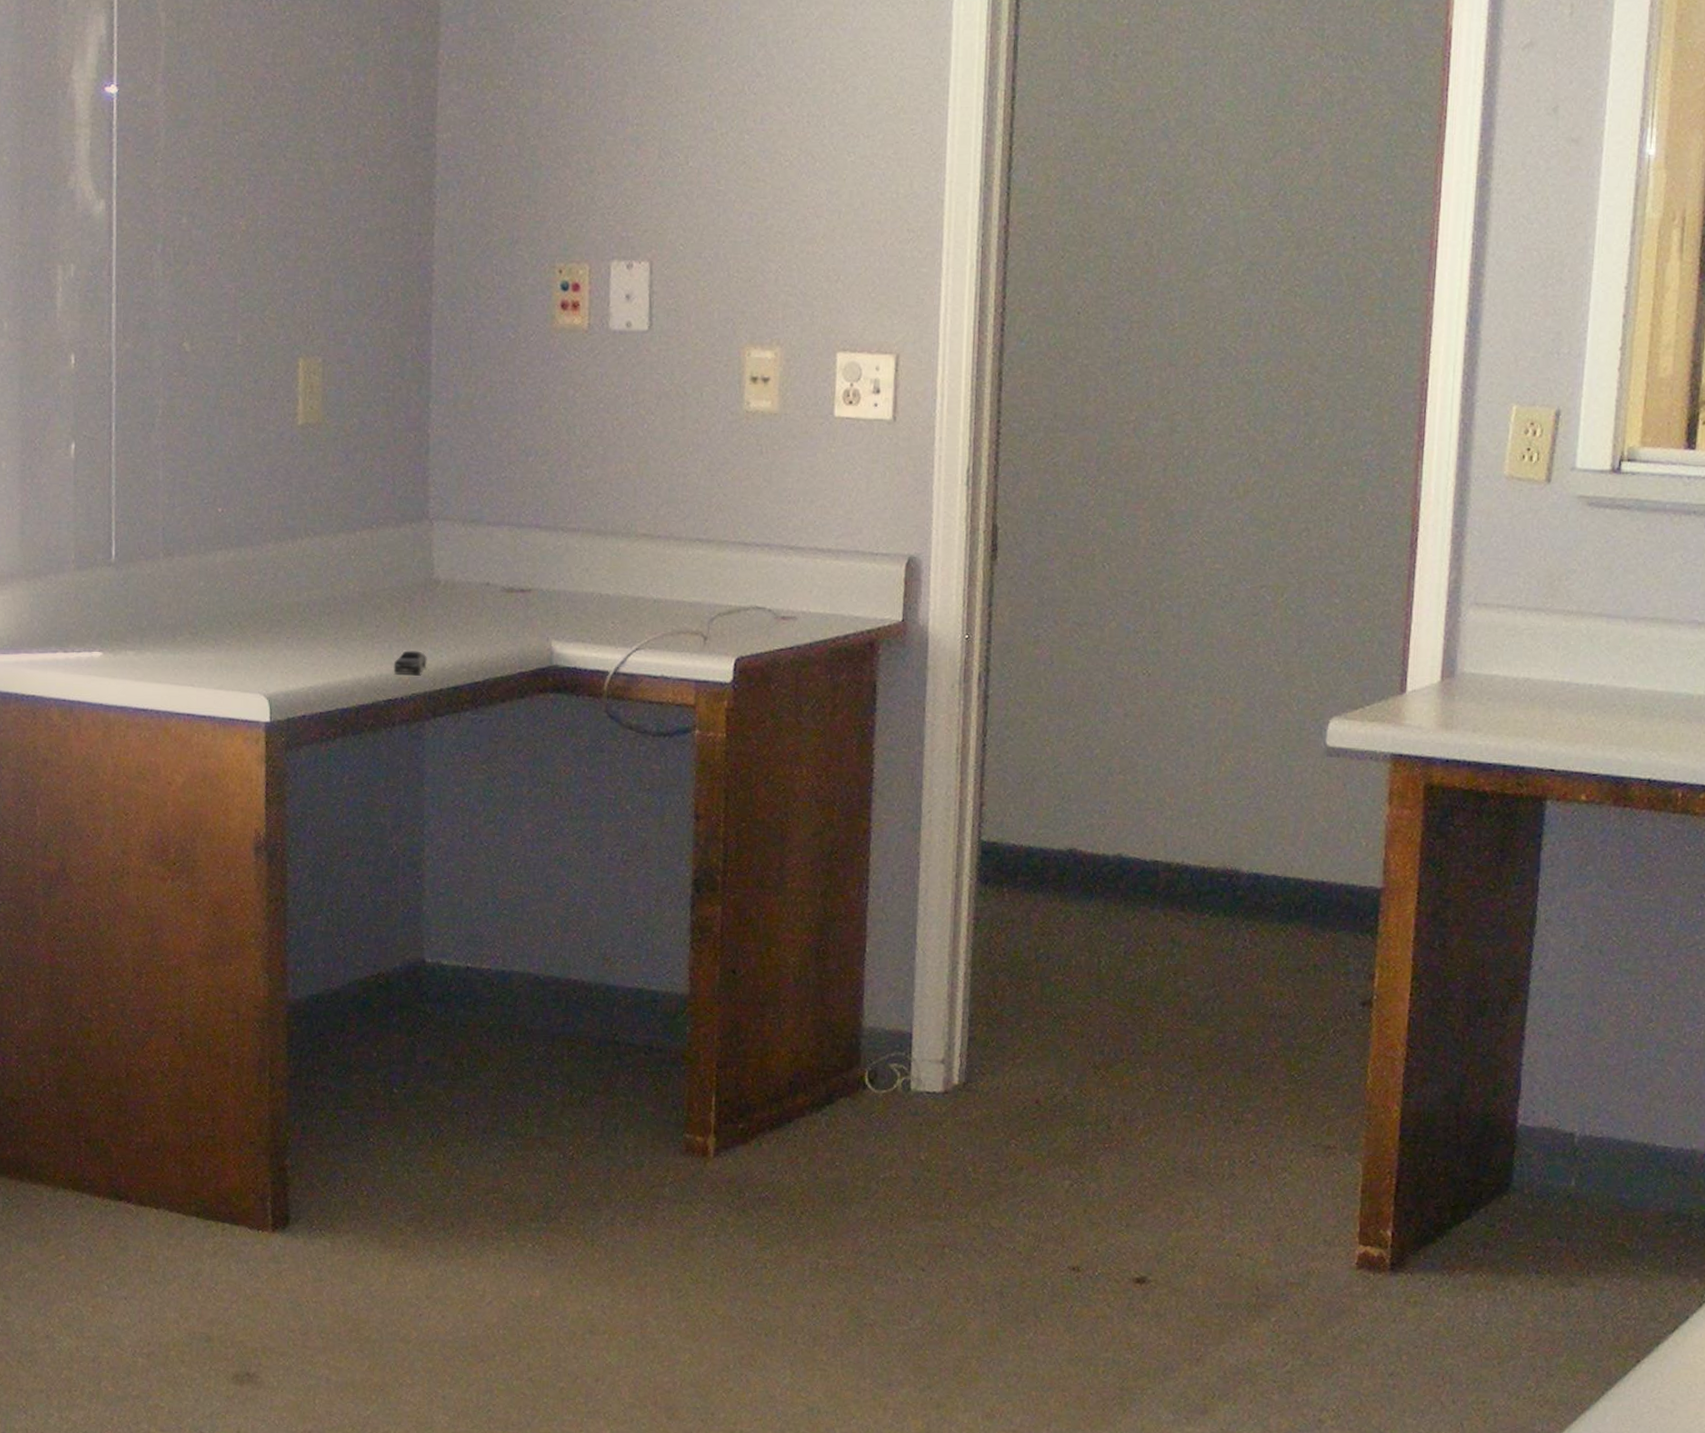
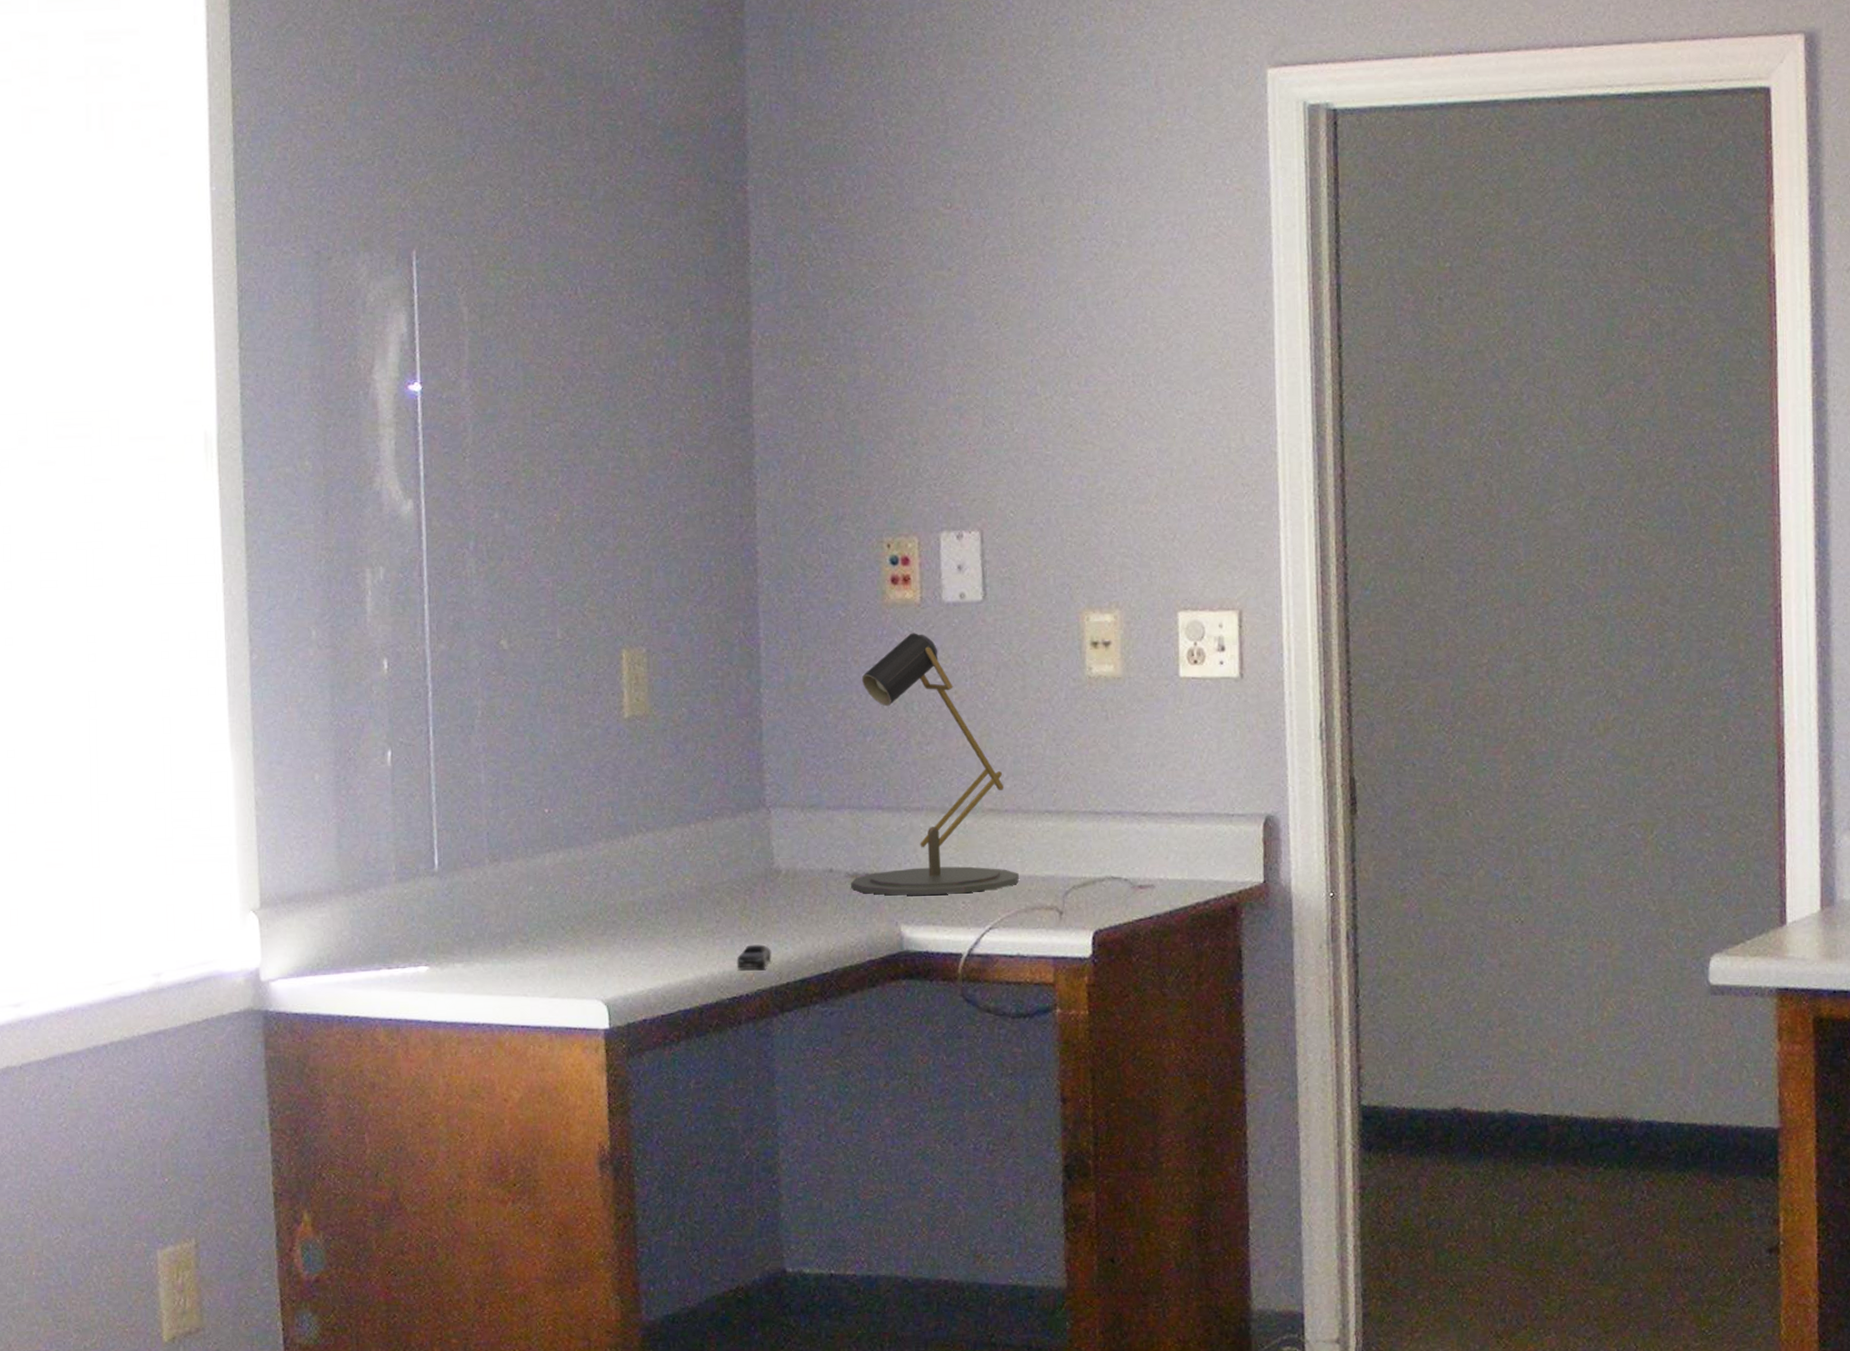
desk lamp: none [506,358,667,614] -> present [851,633,1019,896]

